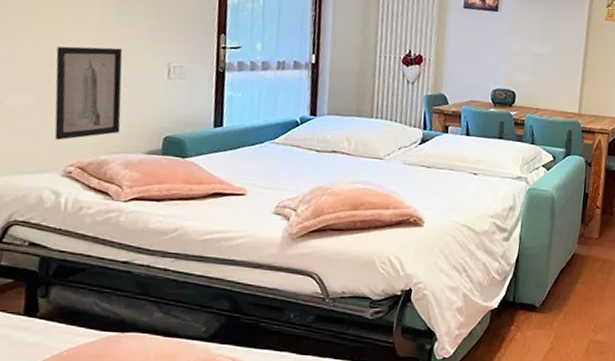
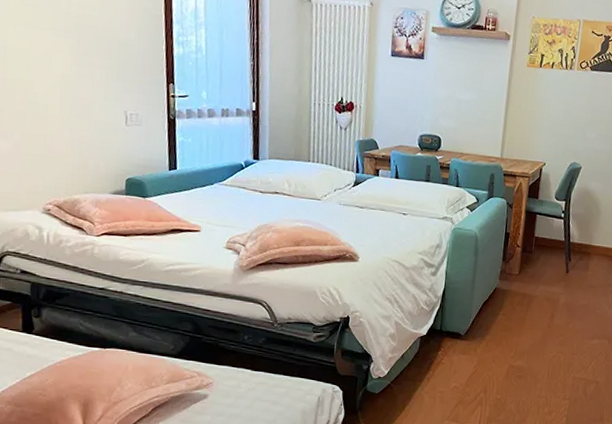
wall art: present [54,46,123,140] -> none [28,96,89,182]

